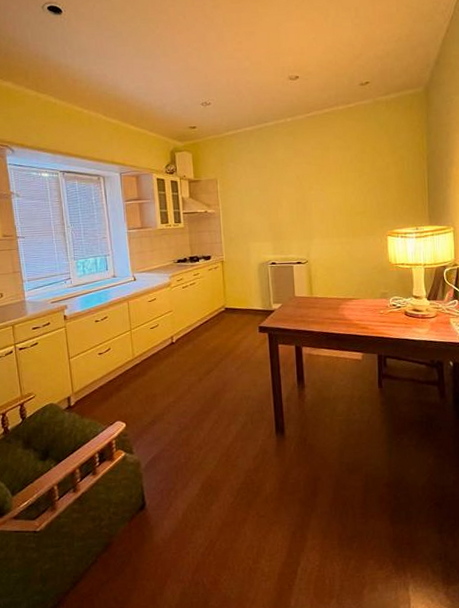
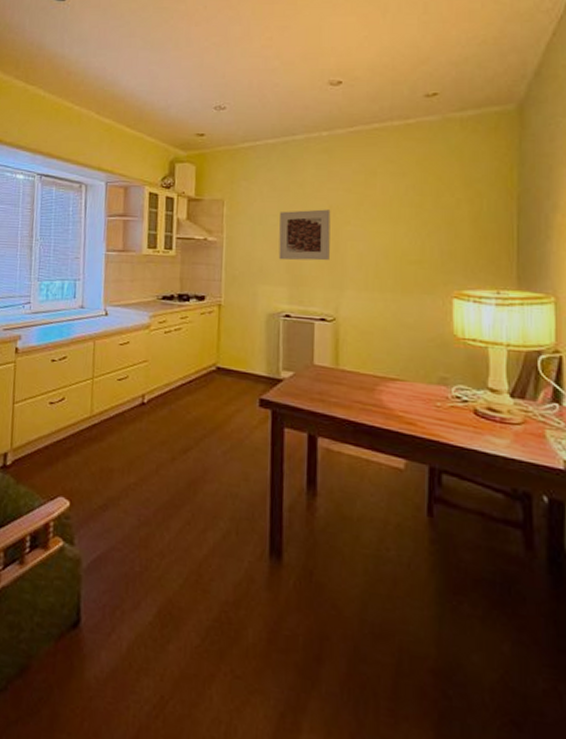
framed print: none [261,179,300,222] -> present [278,209,331,261]

